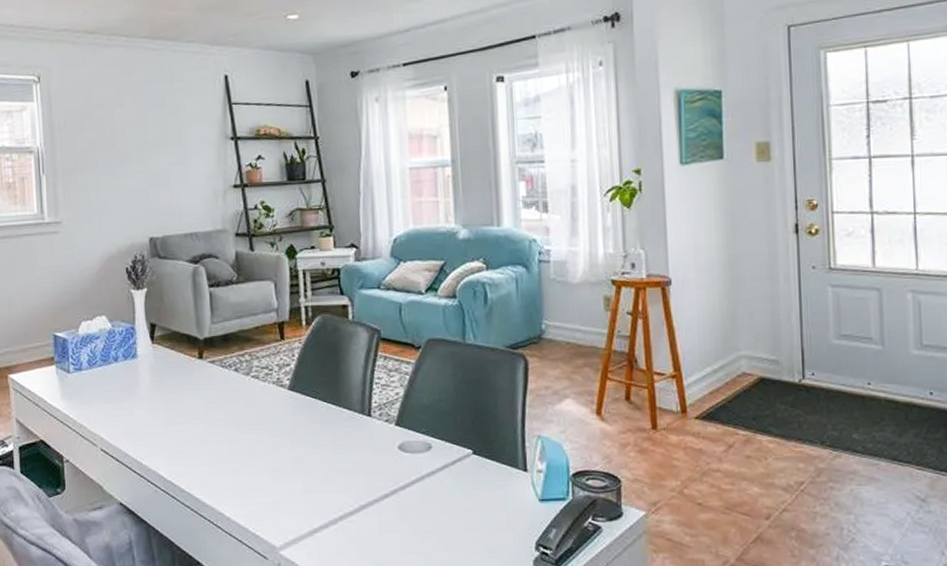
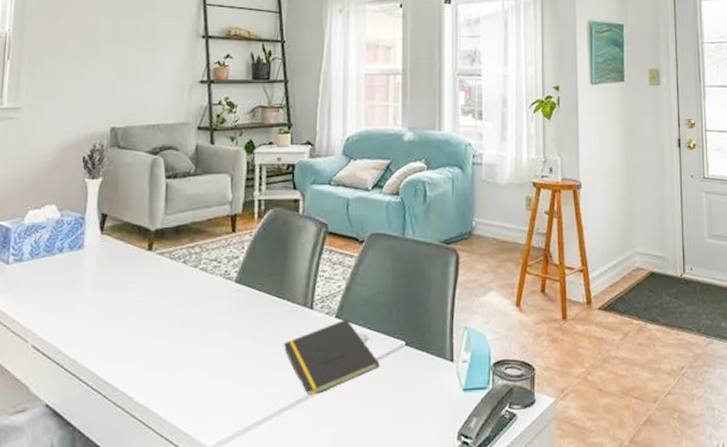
notepad: none [342,426,446,500] -> present [283,318,380,394]

